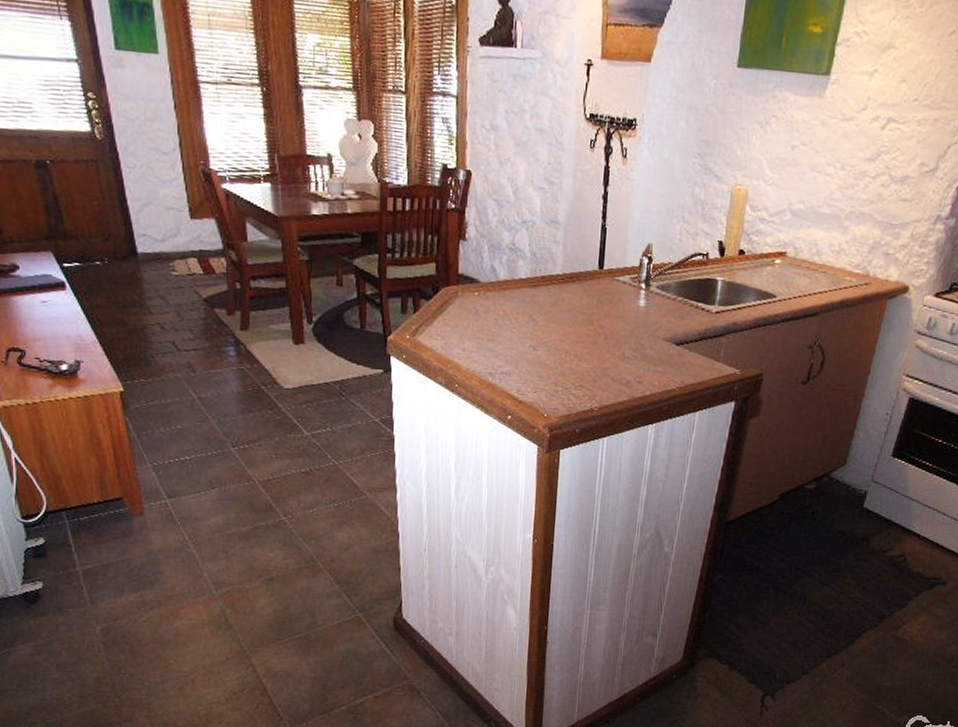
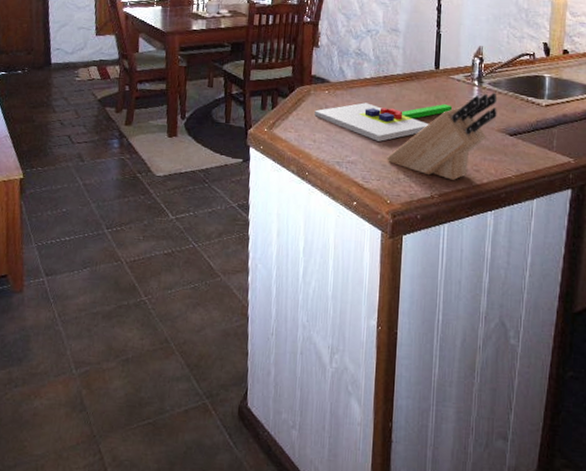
chopping board: none [463,306,617,351] -> present [314,102,453,142]
knife block: none [544,297,665,392] -> present [387,92,498,180]

